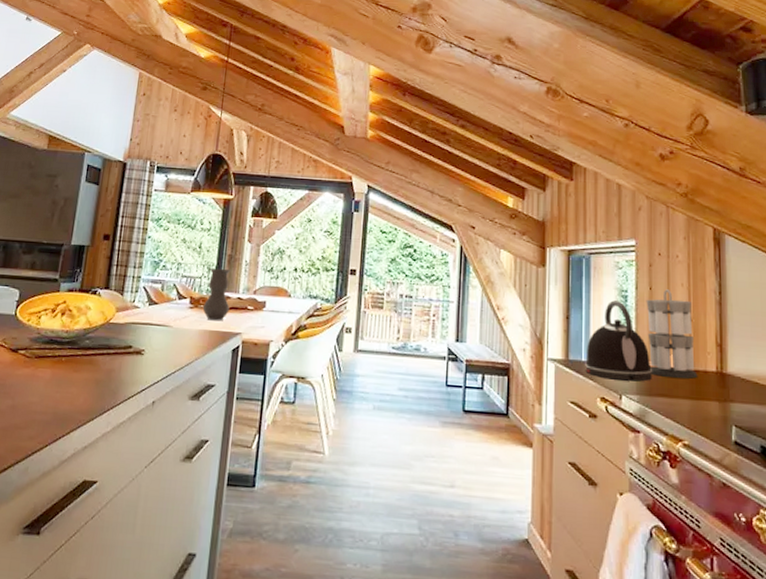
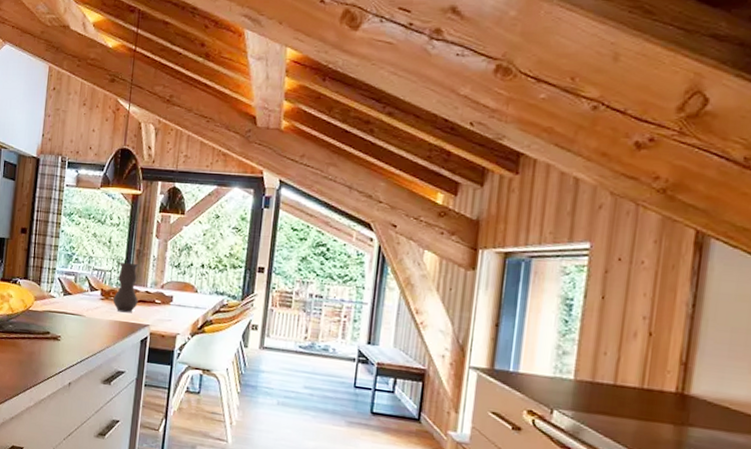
kettle: present [585,300,653,382] -> none [512,309,595,397]
spice rack: present [646,289,698,379] -> none [590,299,654,398]

